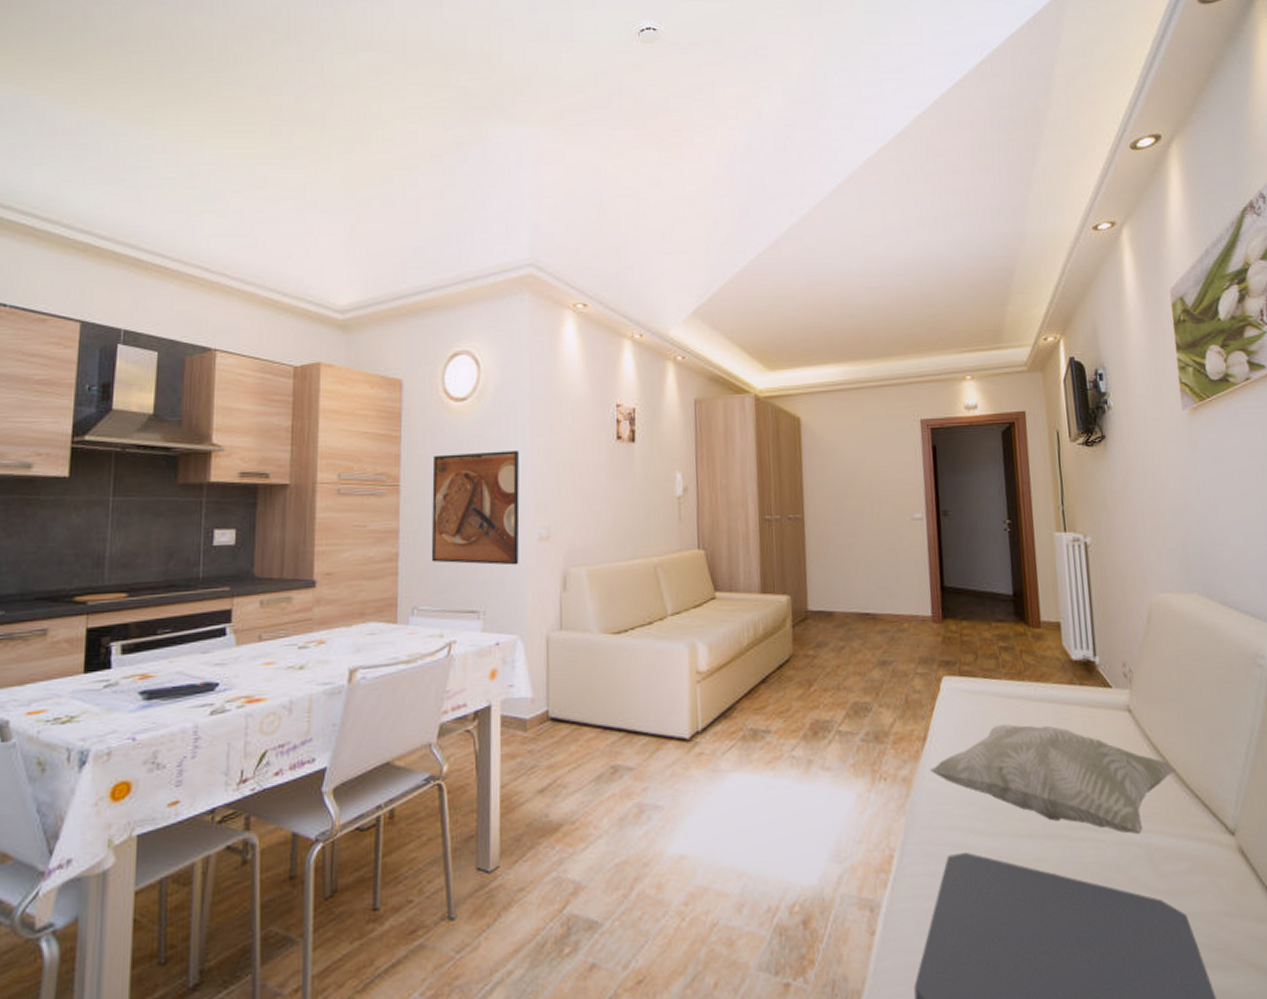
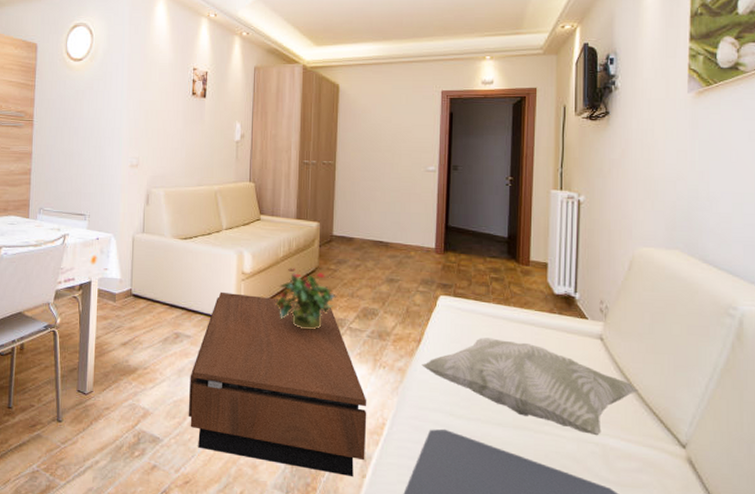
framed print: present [431,450,520,566] -> none [53,99,119,184]
coffee table: none [635,700,873,937] -> present [188,291,367,478]
potted plant: none [742,659,820,741] -> present [275,268,337,330]

